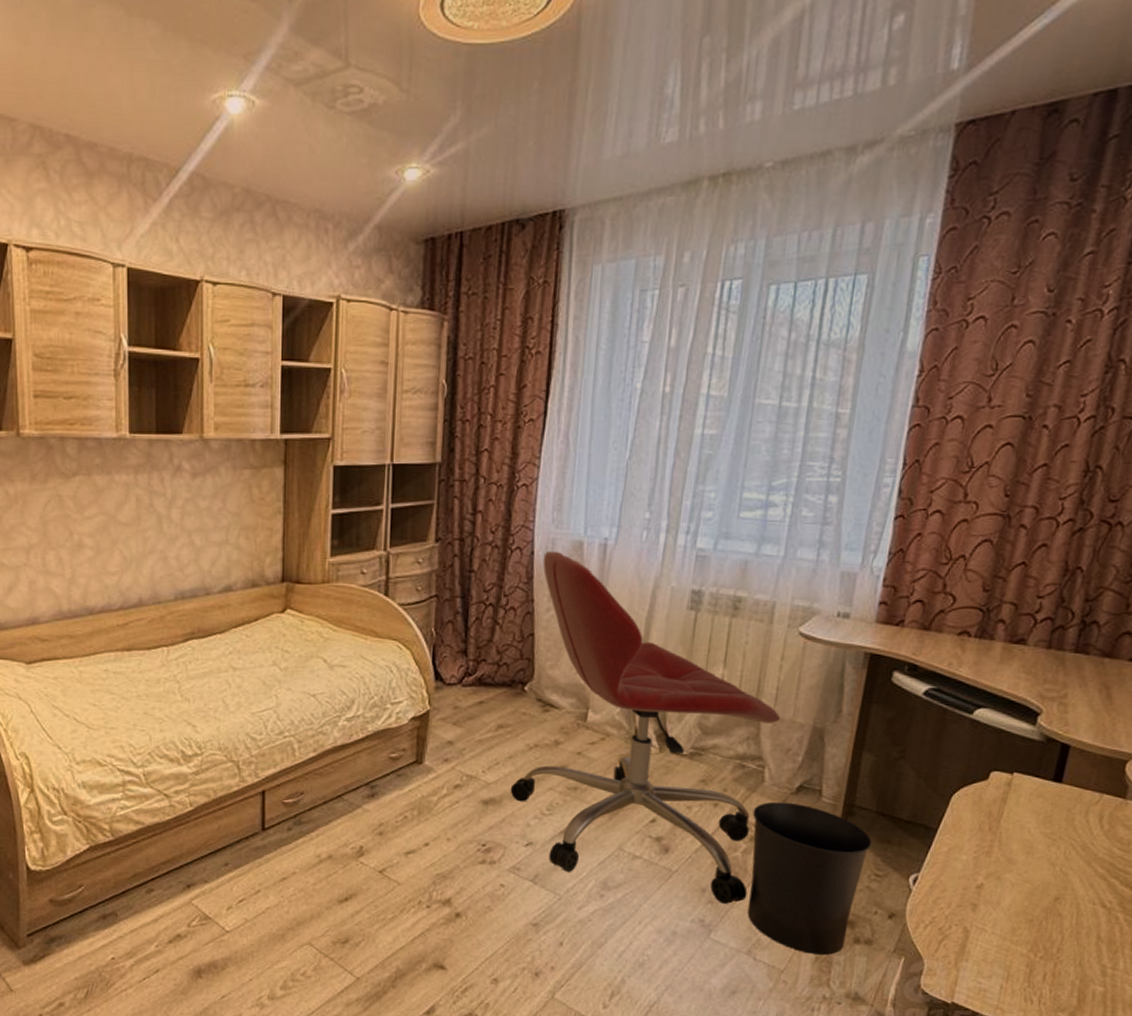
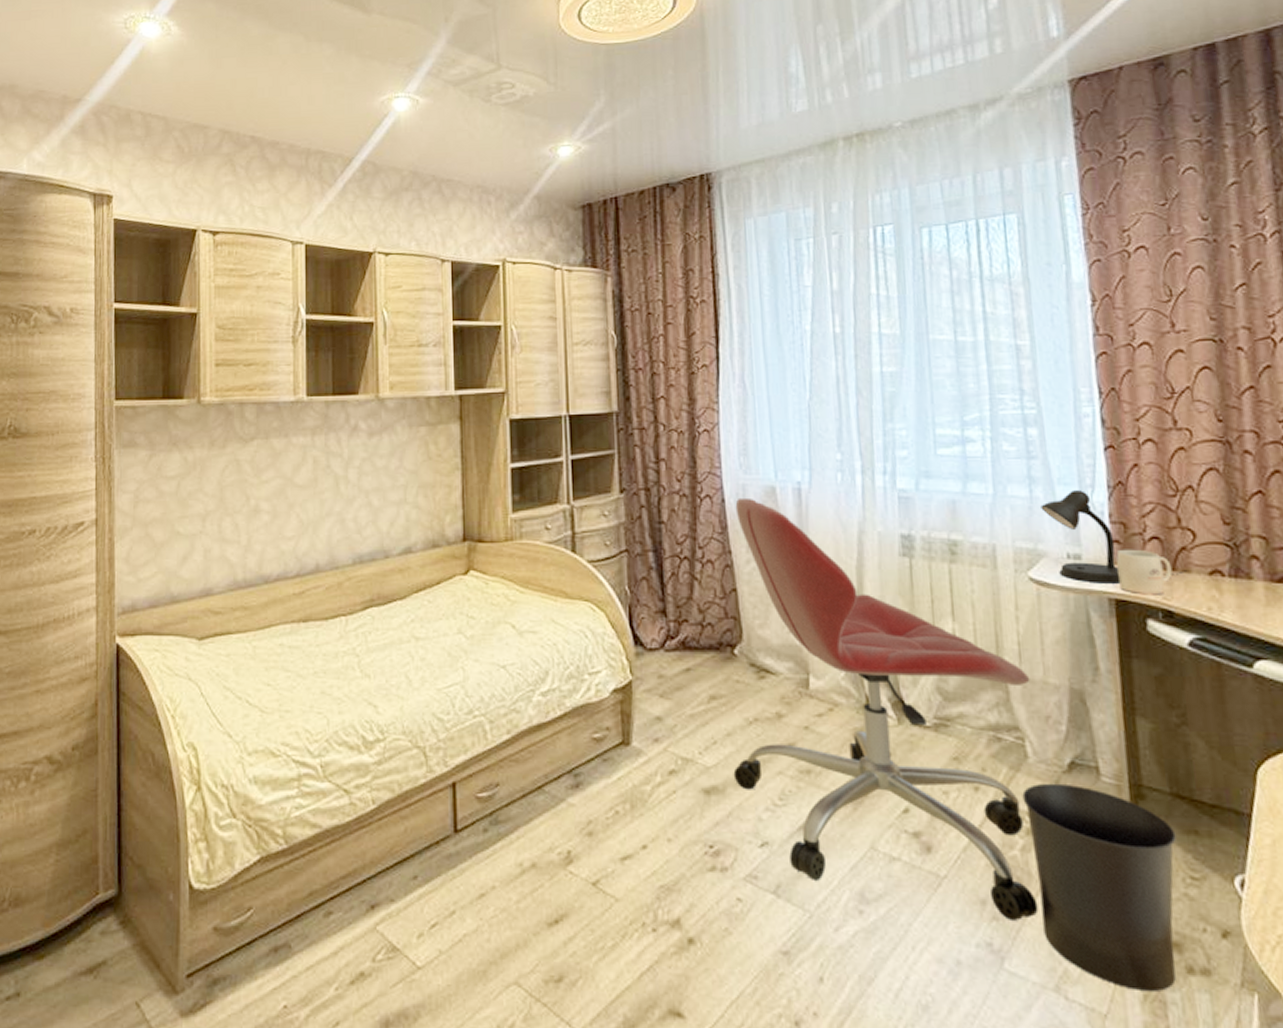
desk lamp: none [824,556,941,640] -> present [1040,490,1188,584]
mug: none [877,610,928,651] -> present [1116,549,1173,595]

